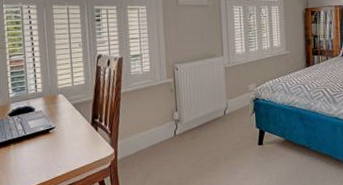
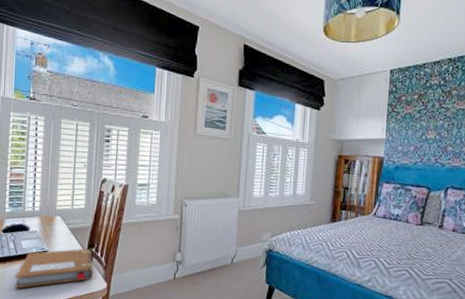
notebook: none [26,120,100,166] -> present [14,248,93,289]

